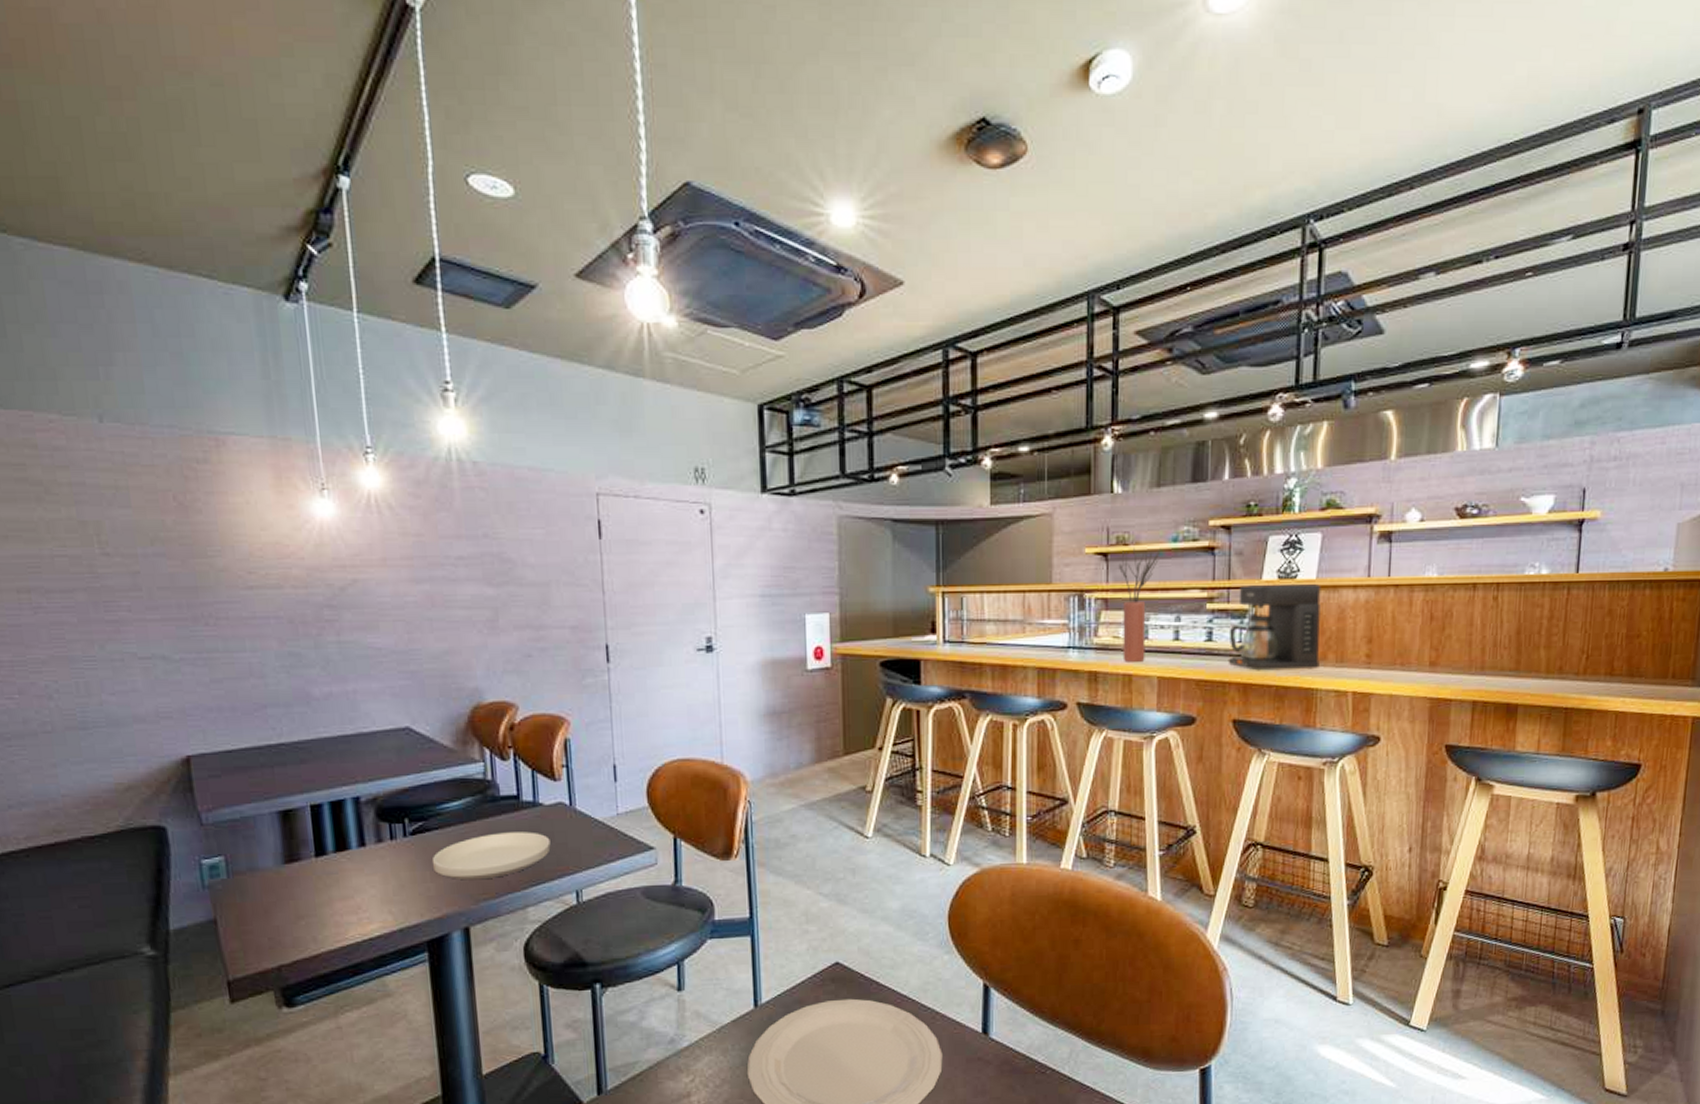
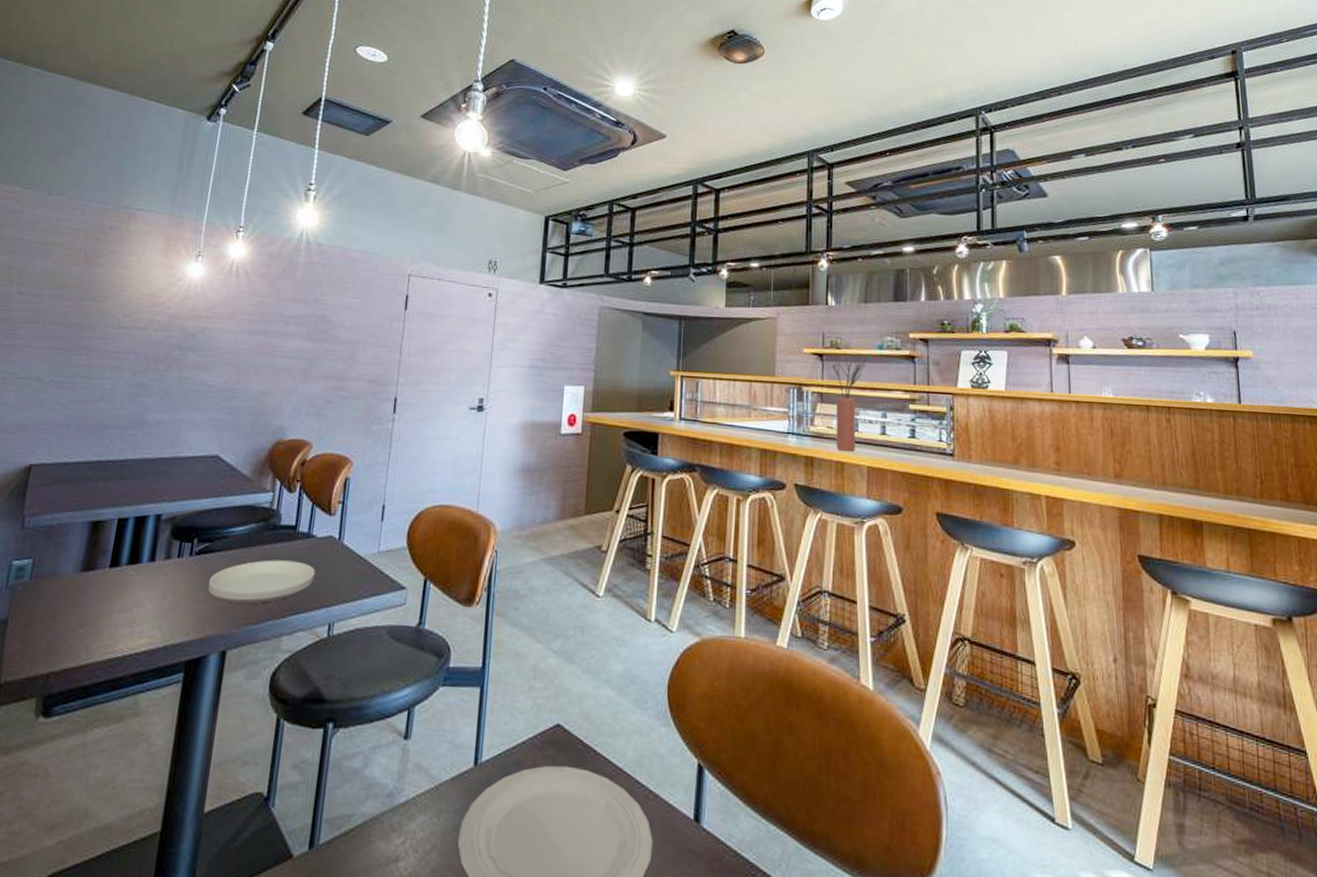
coffee maker: present [1228,583,1321,671] -> none [929,391,1013,472]

